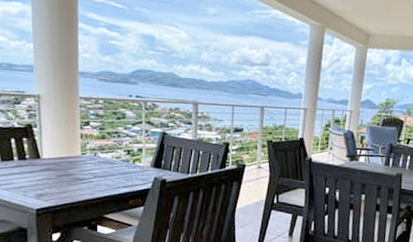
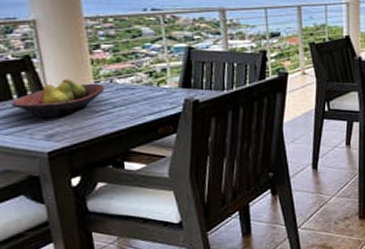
fruit bowl: none [12,148,89,181] -> present [11,79,105,119]

